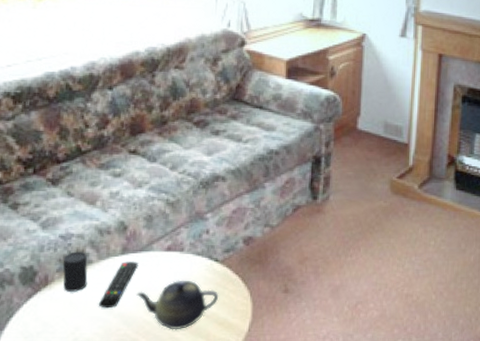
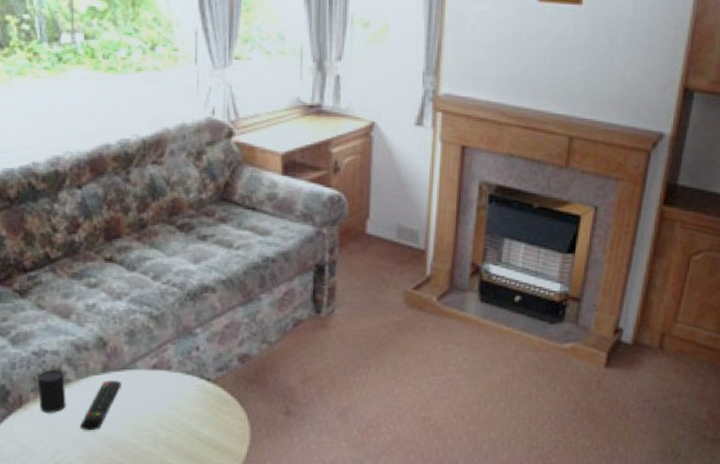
teapot: present [135,280,219,330] -> none [120,400,213,454]

